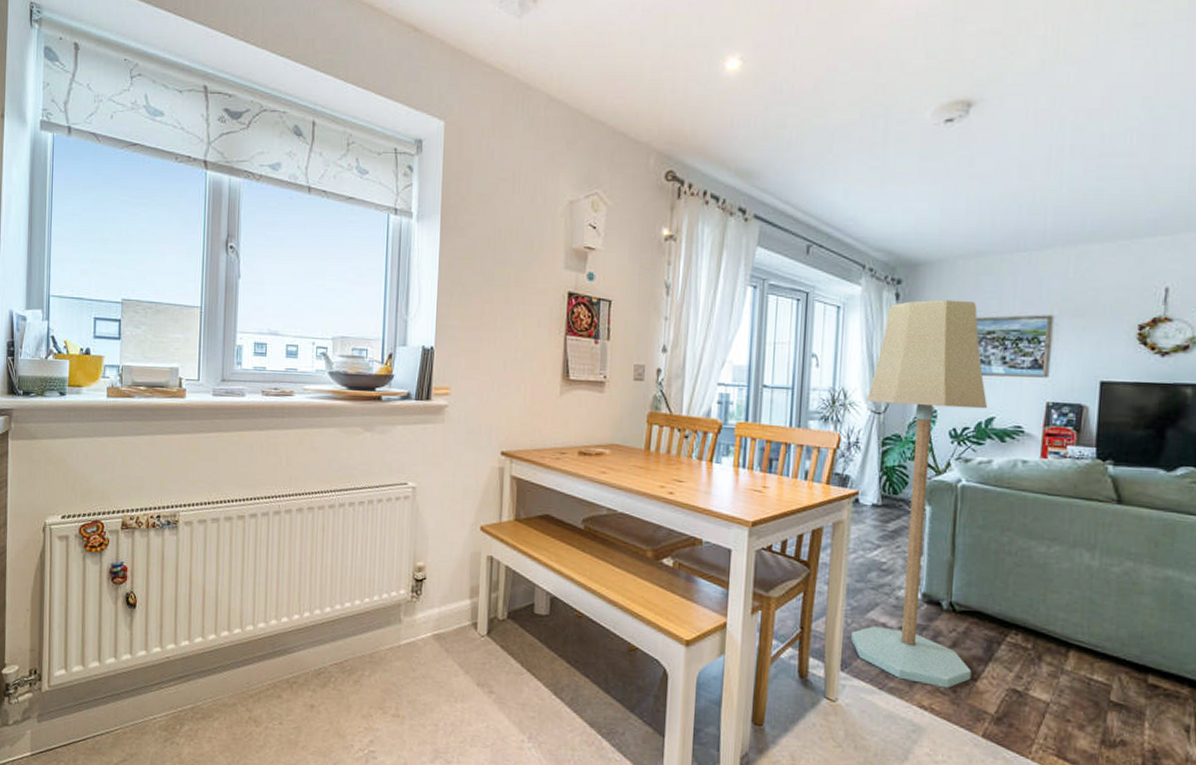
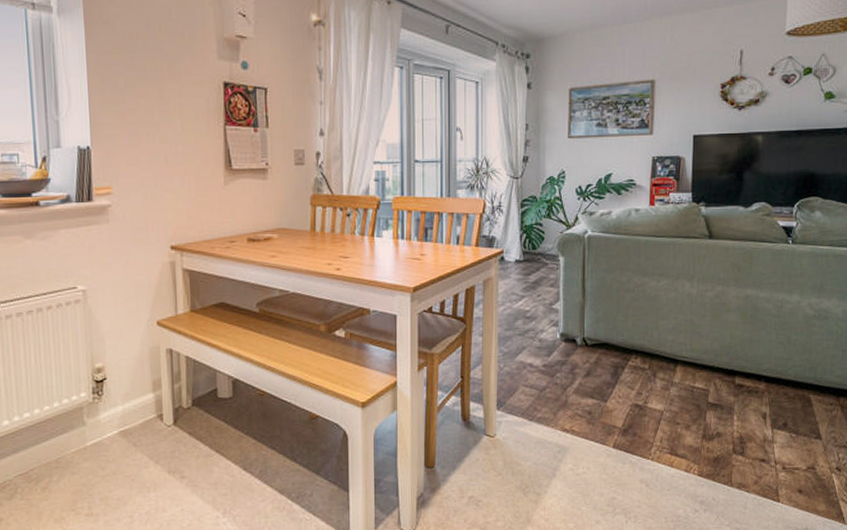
floor lamp: present [851,299,987,689] -> none [504,70,605,412]

